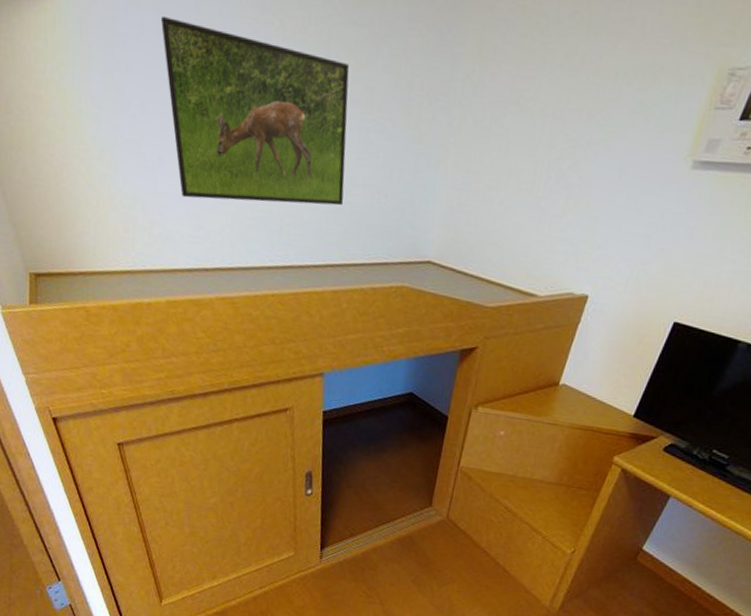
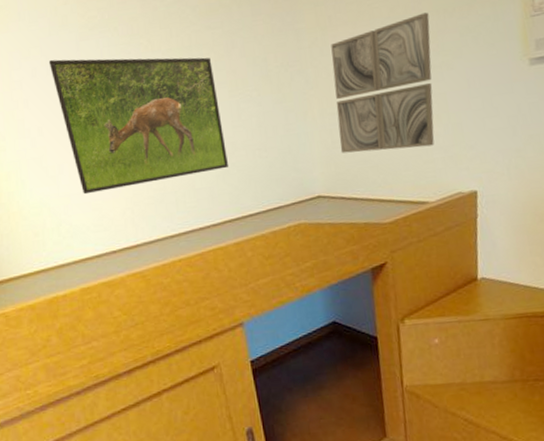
wall art: none [464,71,606,236] -> present [331,12,435,153]

